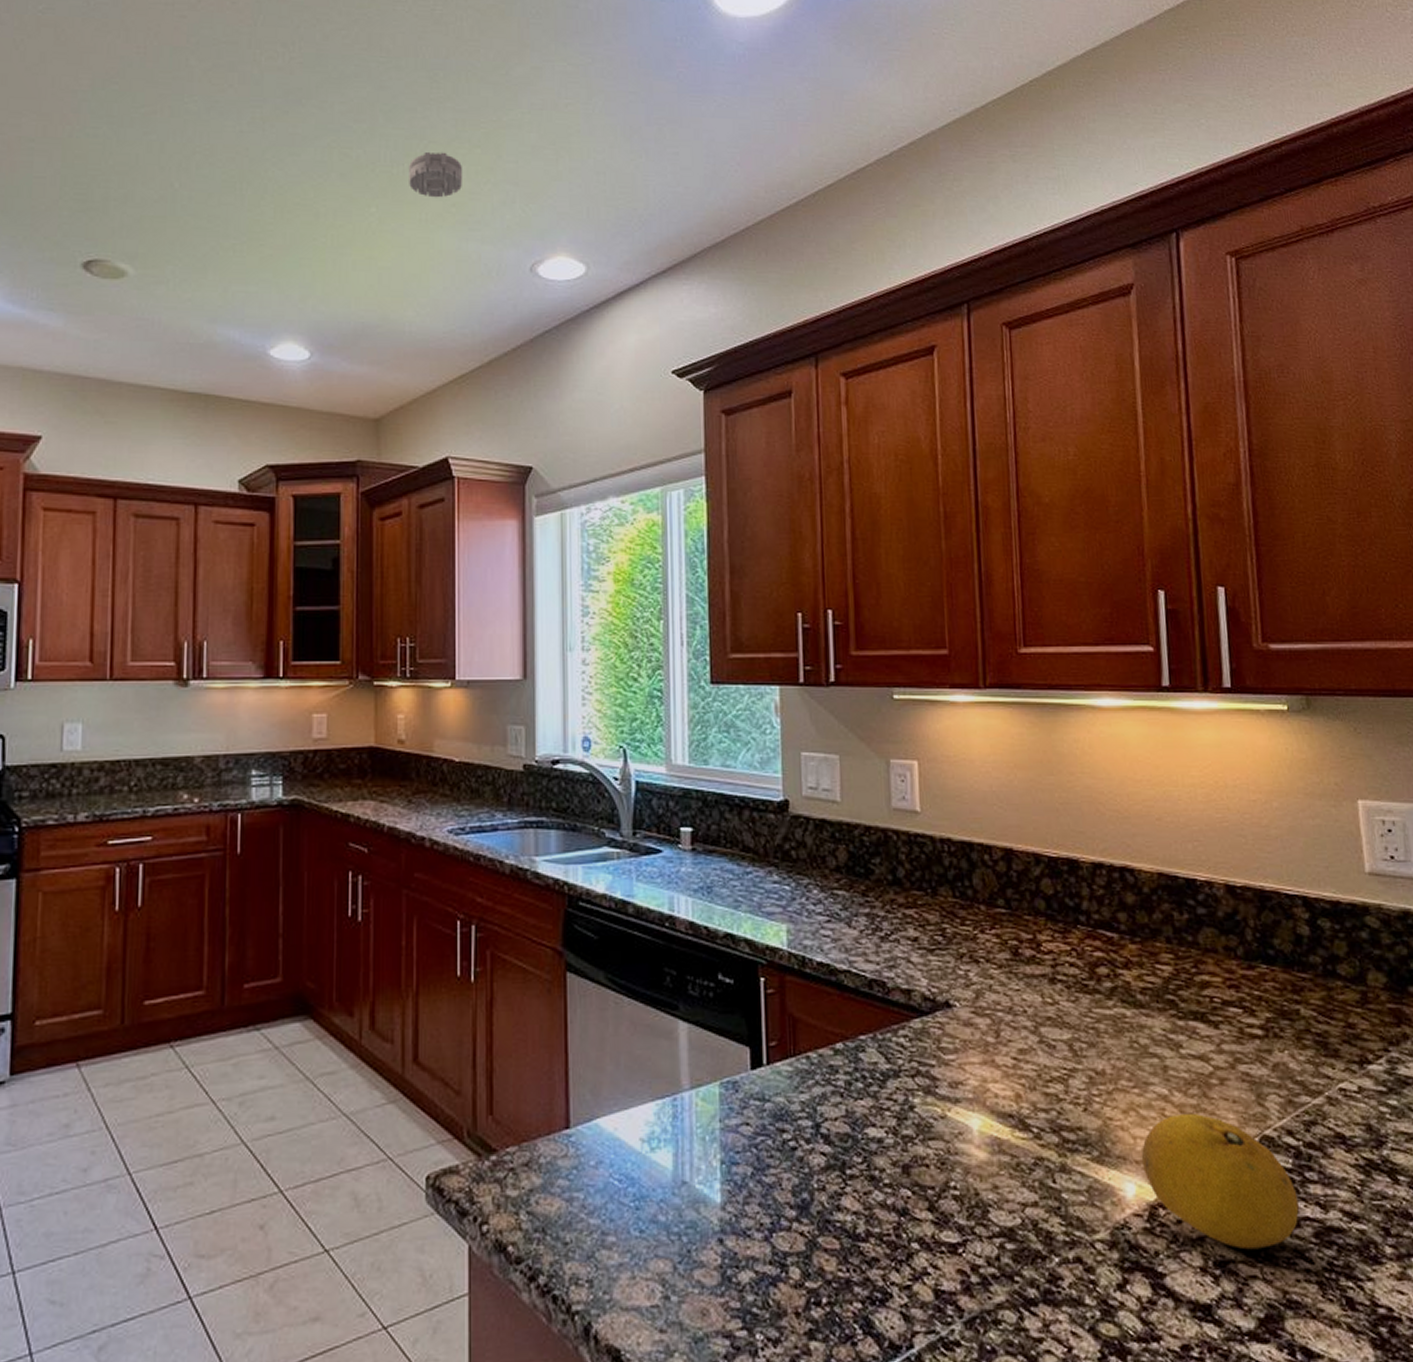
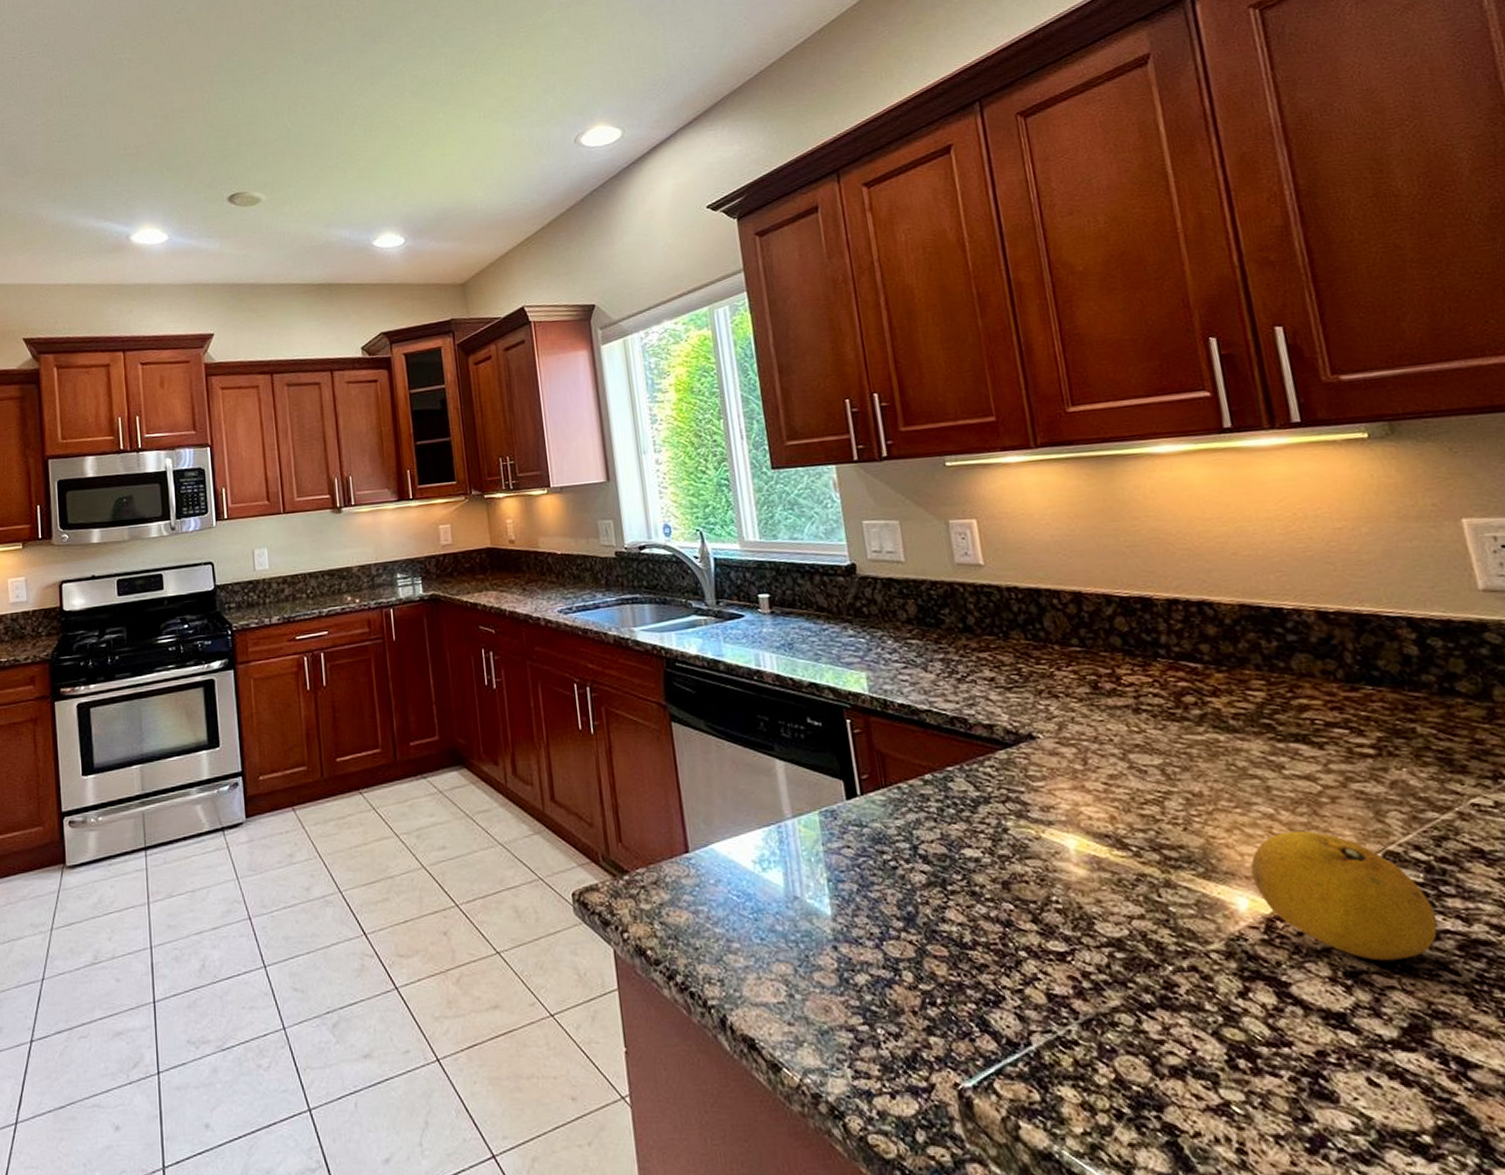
smoke detector: present [409,151,462,198] -> none [465,58,510,98]

